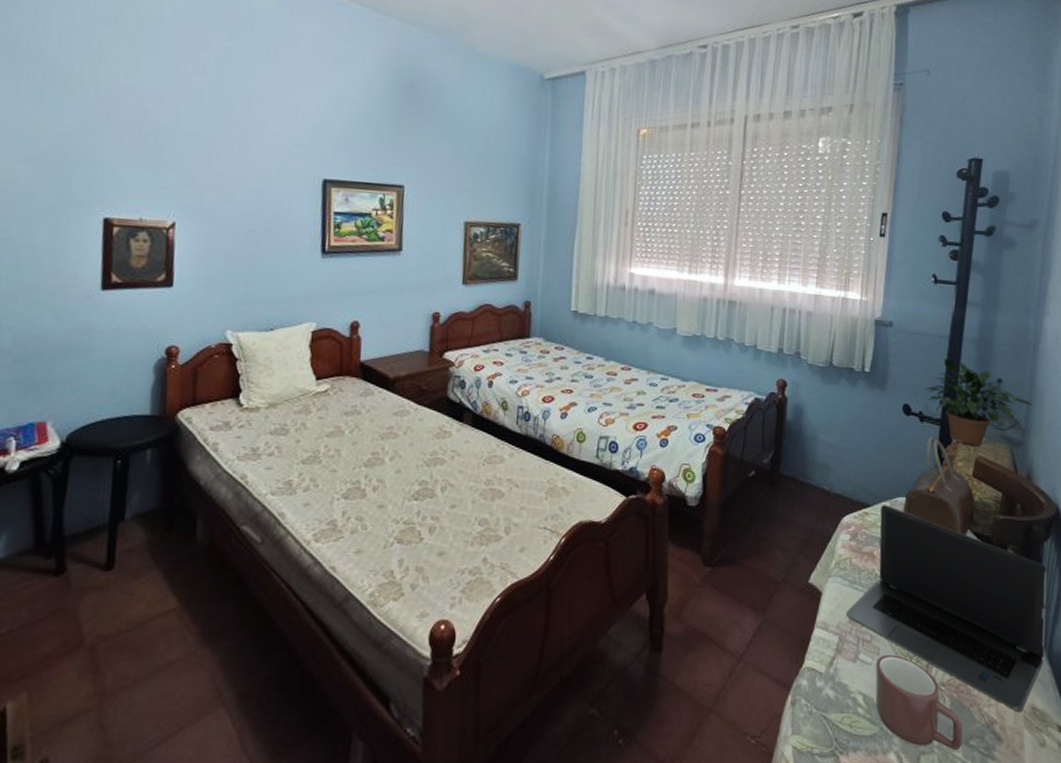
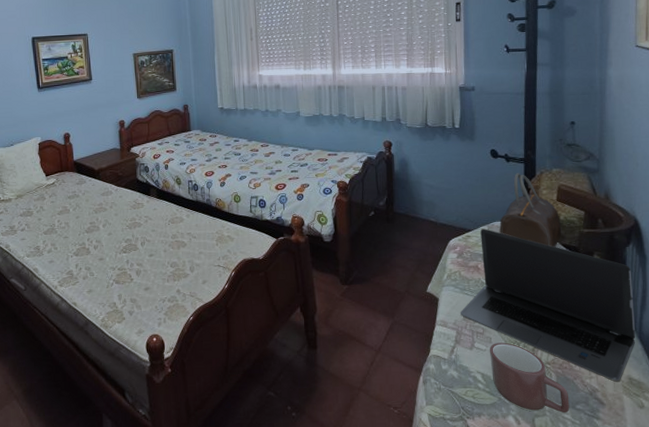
potted plant: present [922,357,1034,446] -> none [505,109,605,177]

